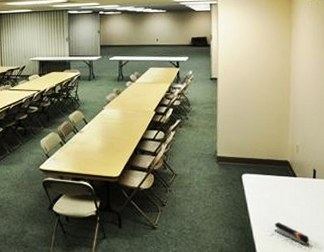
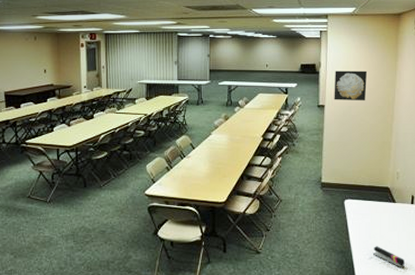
wall art: none [226,42,261,73] -> present [334,70,368,101]

